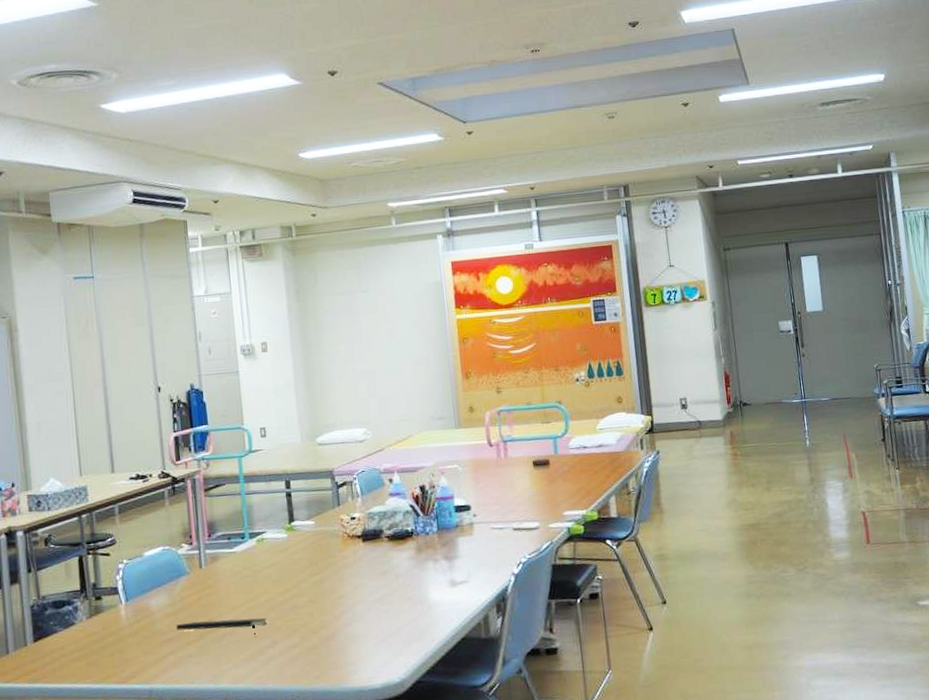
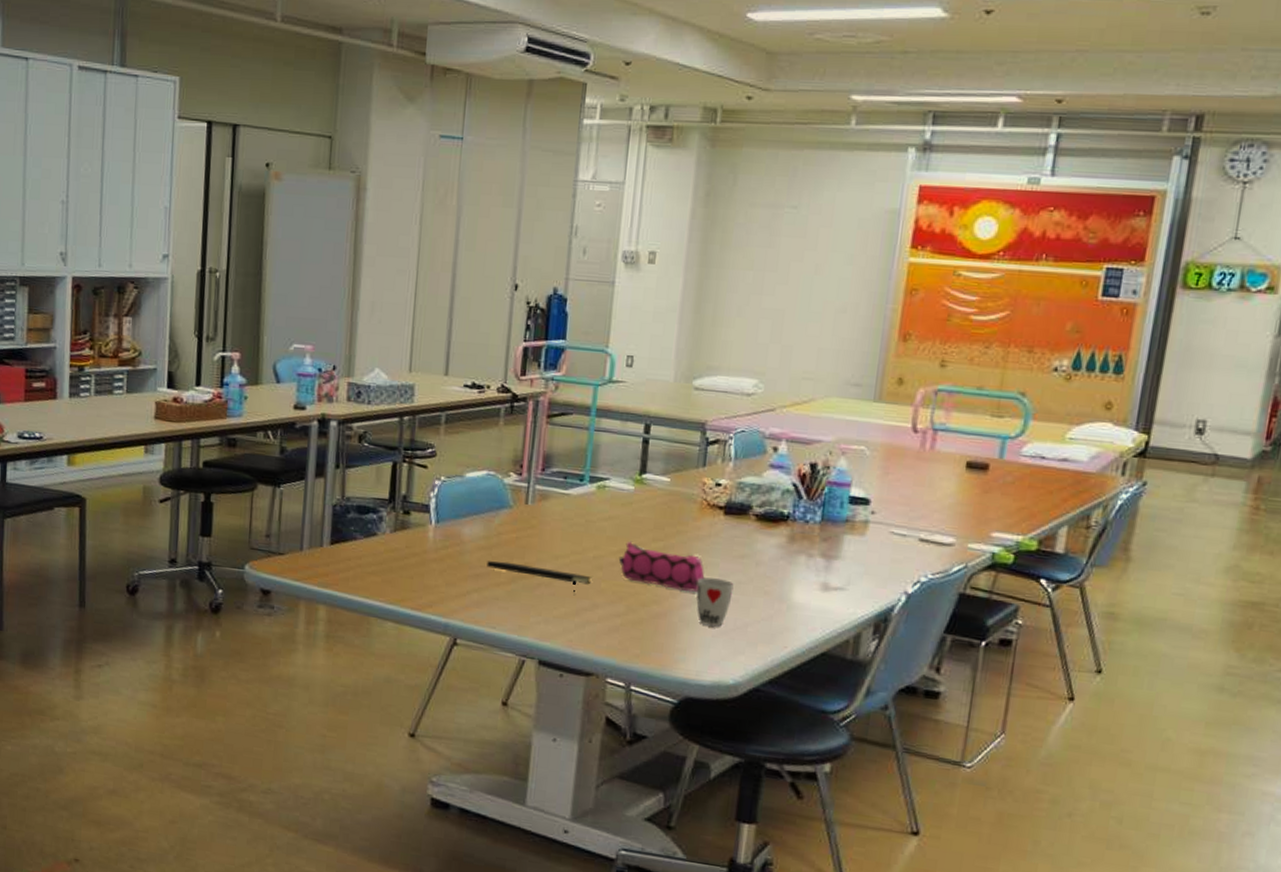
pencil case: none [286,580,359,614] -> present [618,541,705,593]
cup: none [353,595,383,638] -> present [696,577,734,627]

